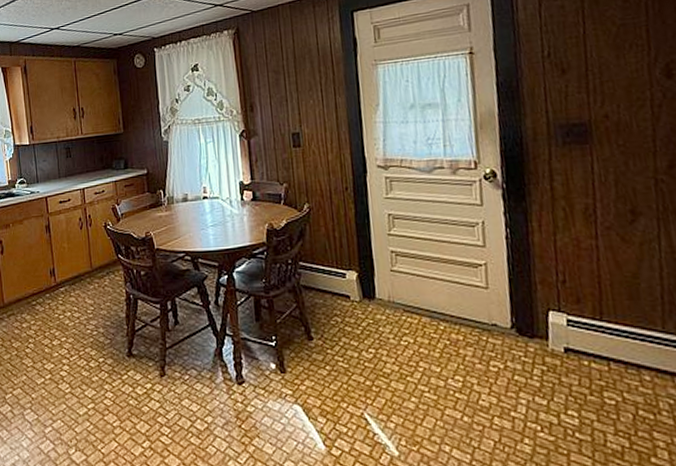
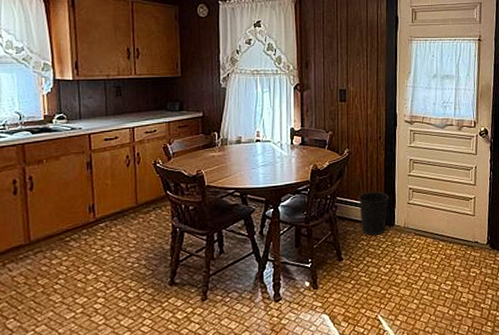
wastebasket: none [326,255,365,311] -> present [359,191,389,236]

